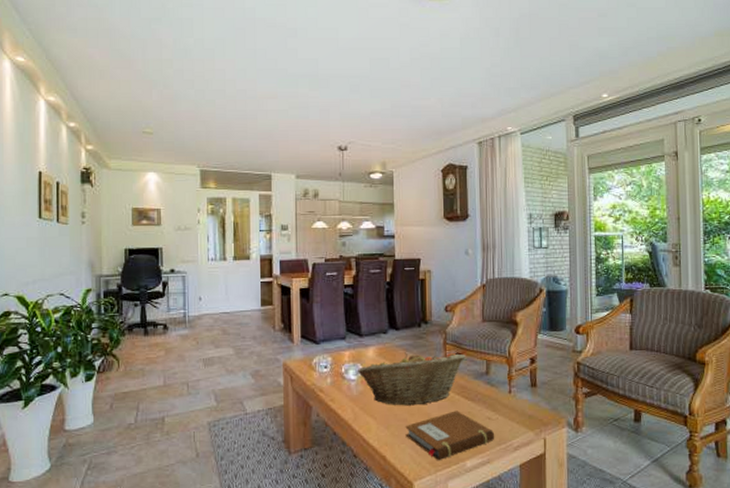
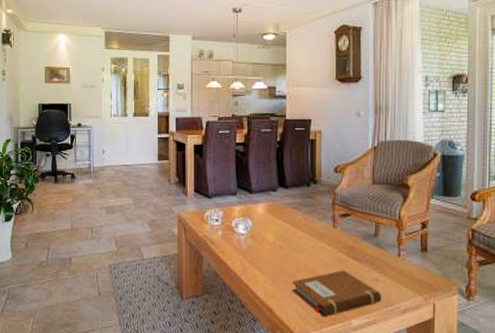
fruit basket: present [357,352,466,406] -> none [246,210,354,262]

